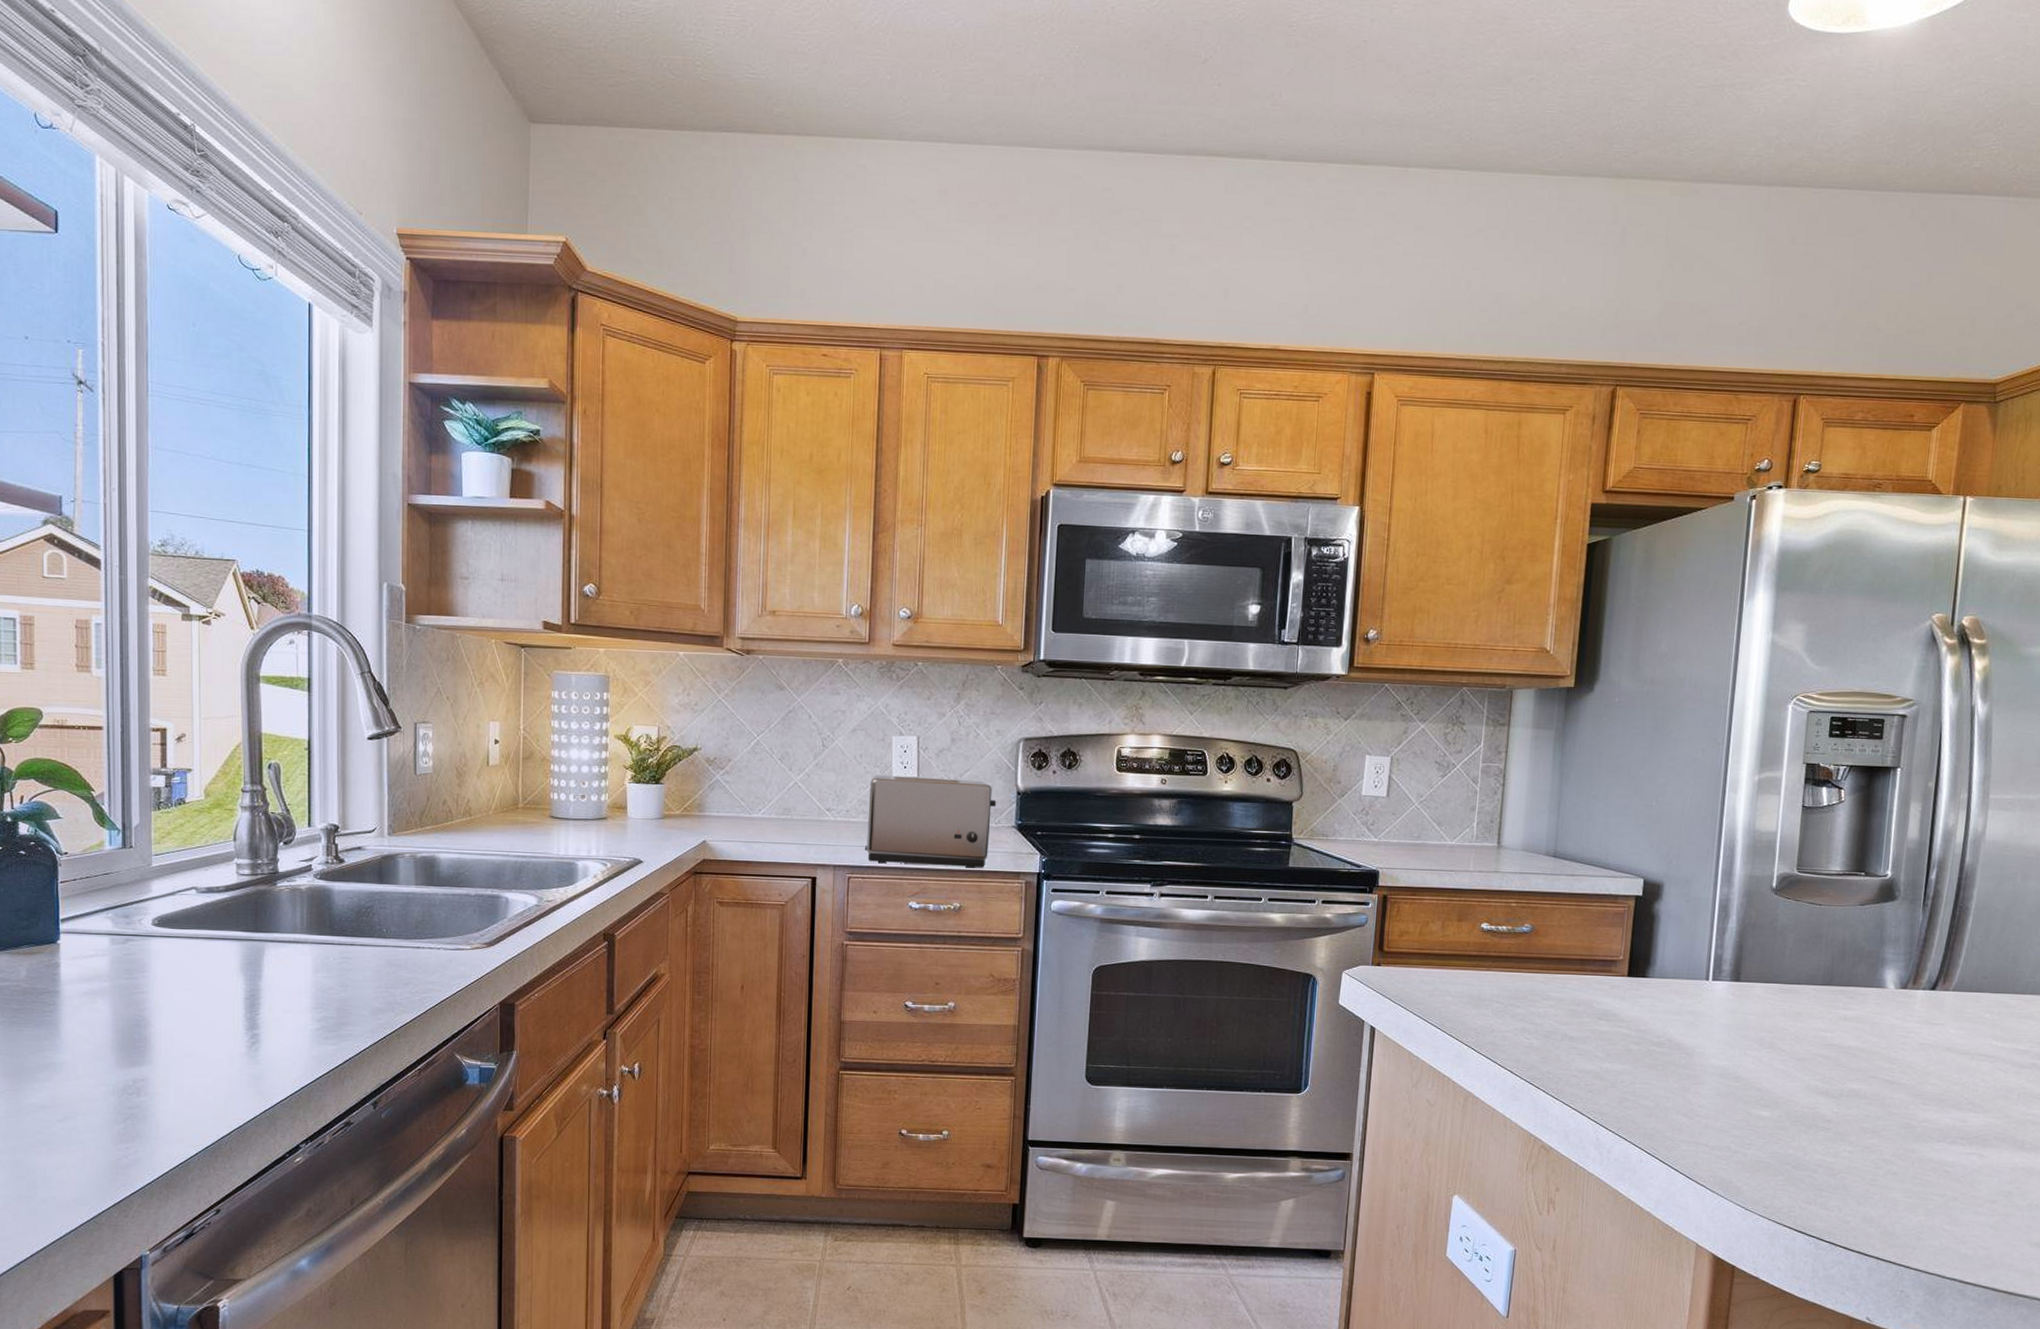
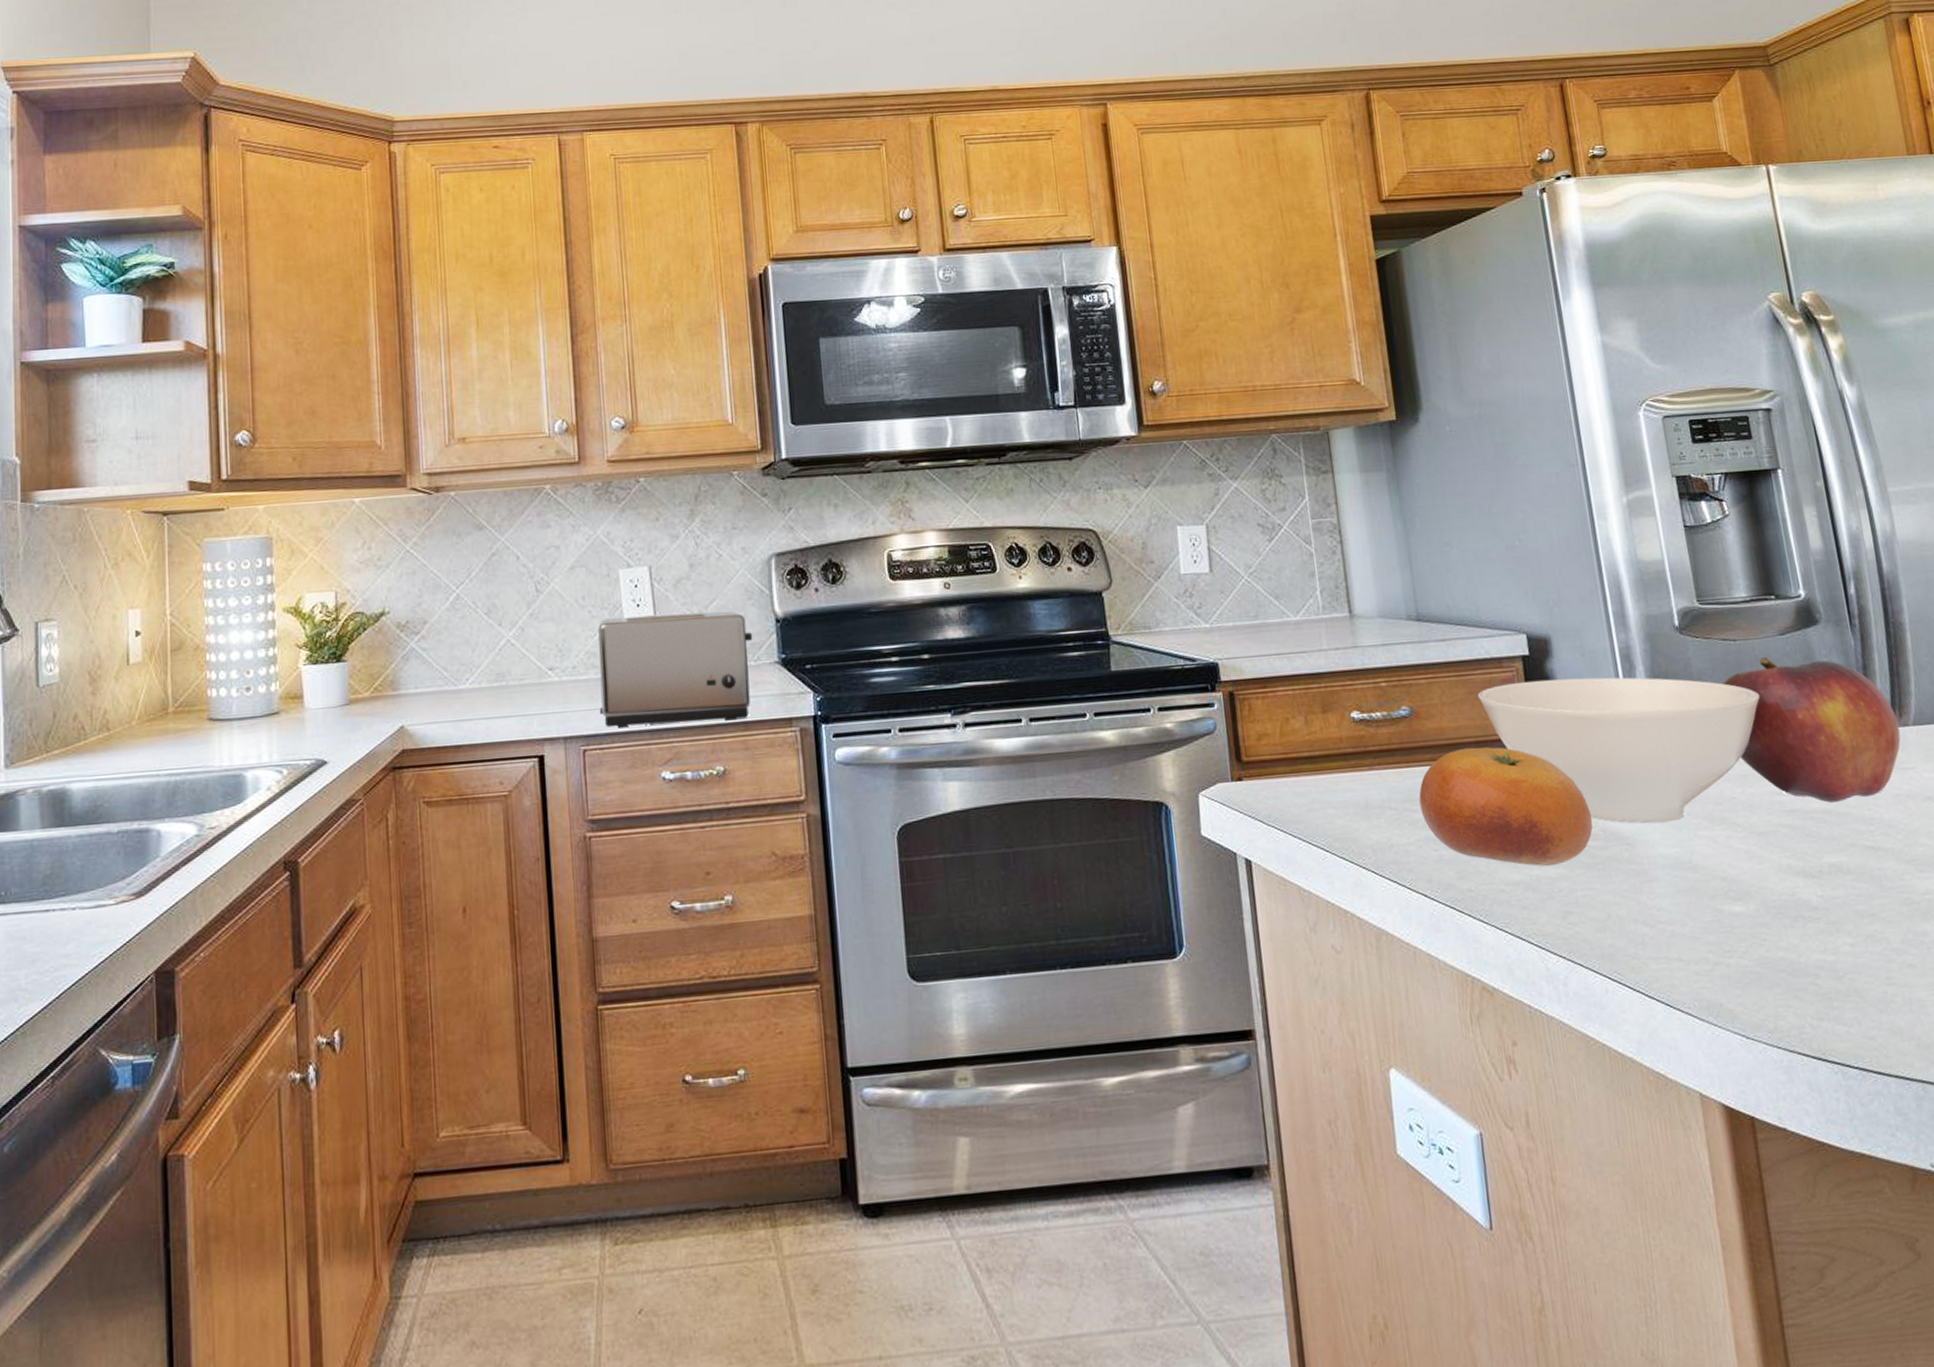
fruit: none [1522,963,1663,1063] -> present [1419,747,1593,867]
bowl: none [1590,916,1830,1041] -> present [1477,677,1760,824]
fruit: none [1799,922,1941,1043] -> present [1722,657,1901,803]

